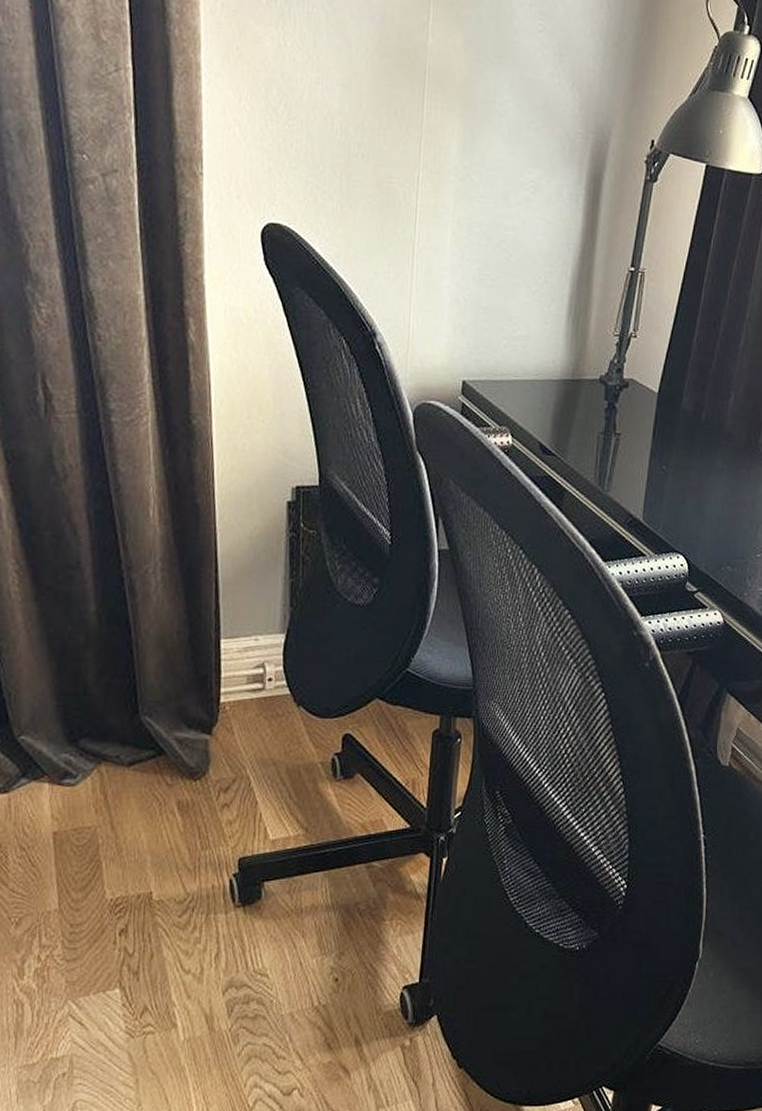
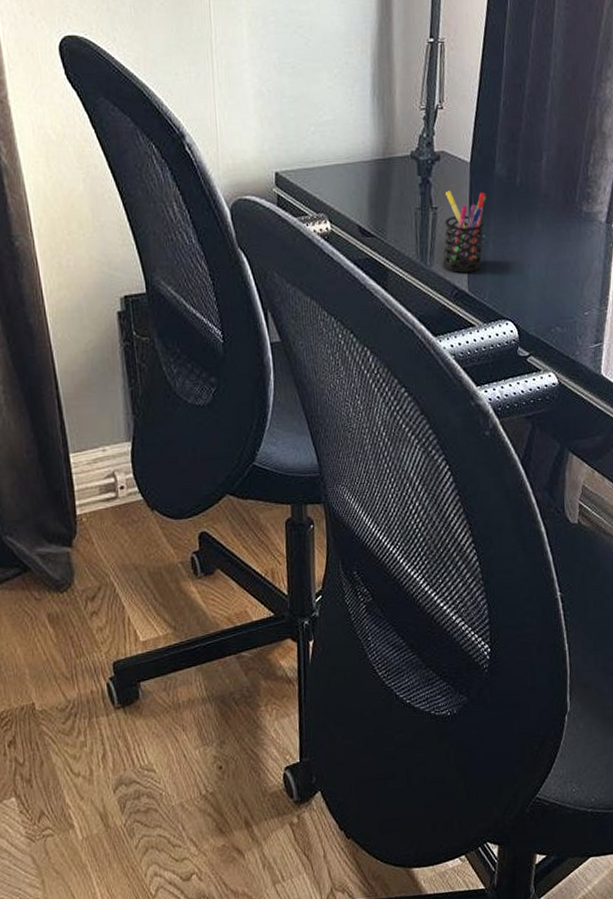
pen holder: none [620,418,670,502] -> present [443,190,486,273]

